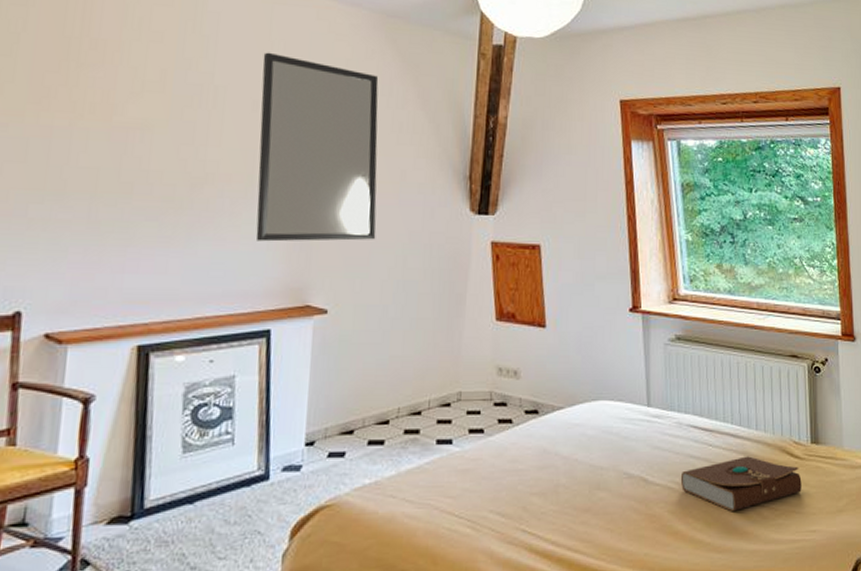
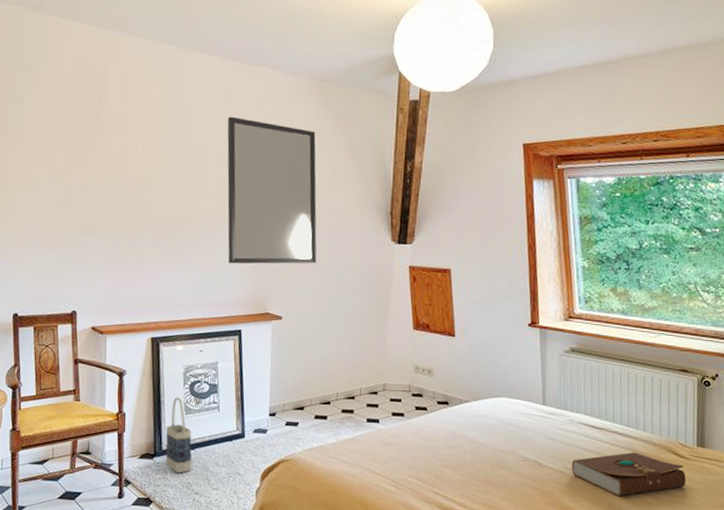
bag: none [148,429,191,541] -> present [165,397,192,474]

